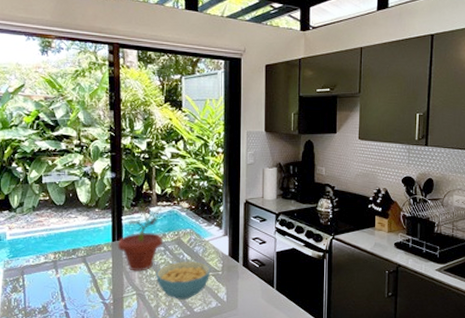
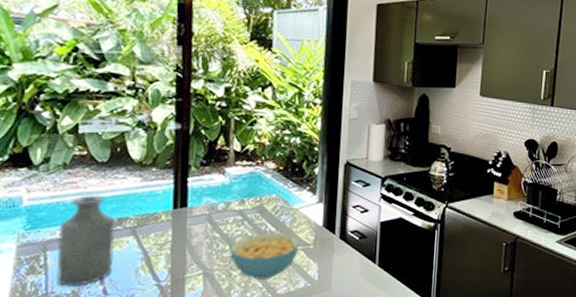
bottle: none [31,231,70,302] -> present [56,195,115,286]
potted plant: present [117,200,166,271] -> none [179,158,247,246]

